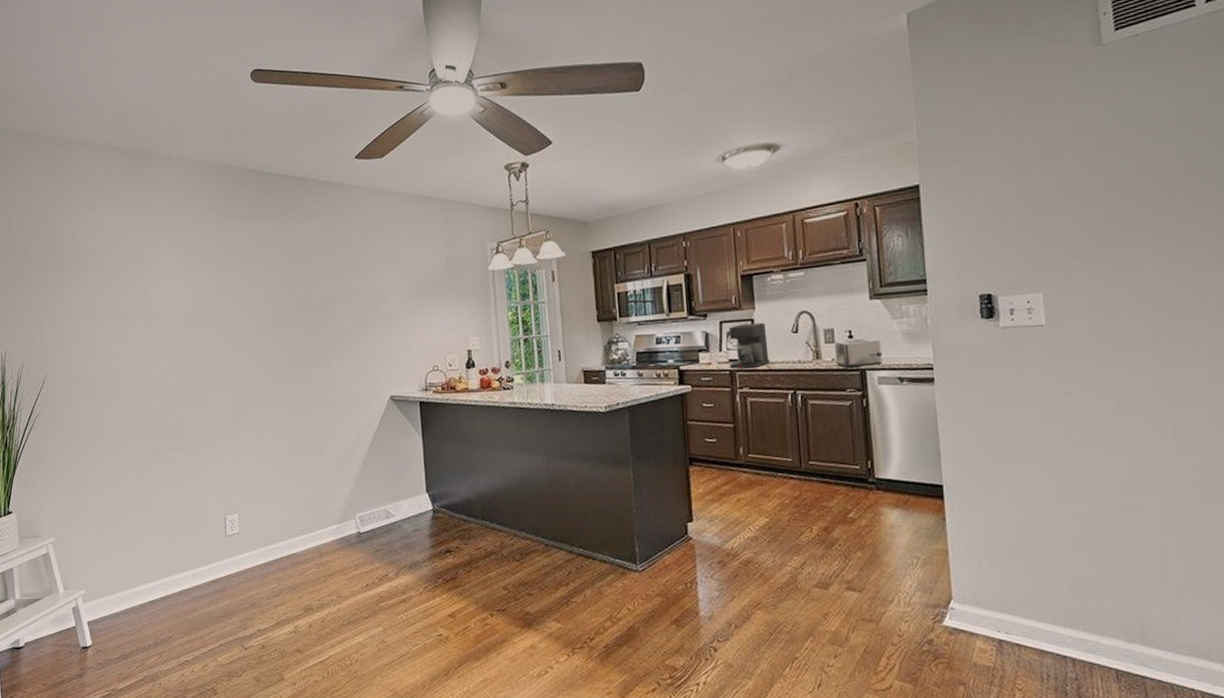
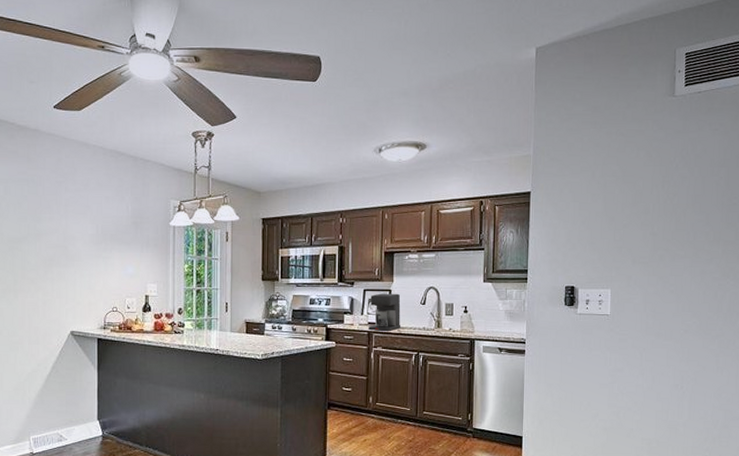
toaster: present [834,337,882,368] -> none [452,313,488,337]

